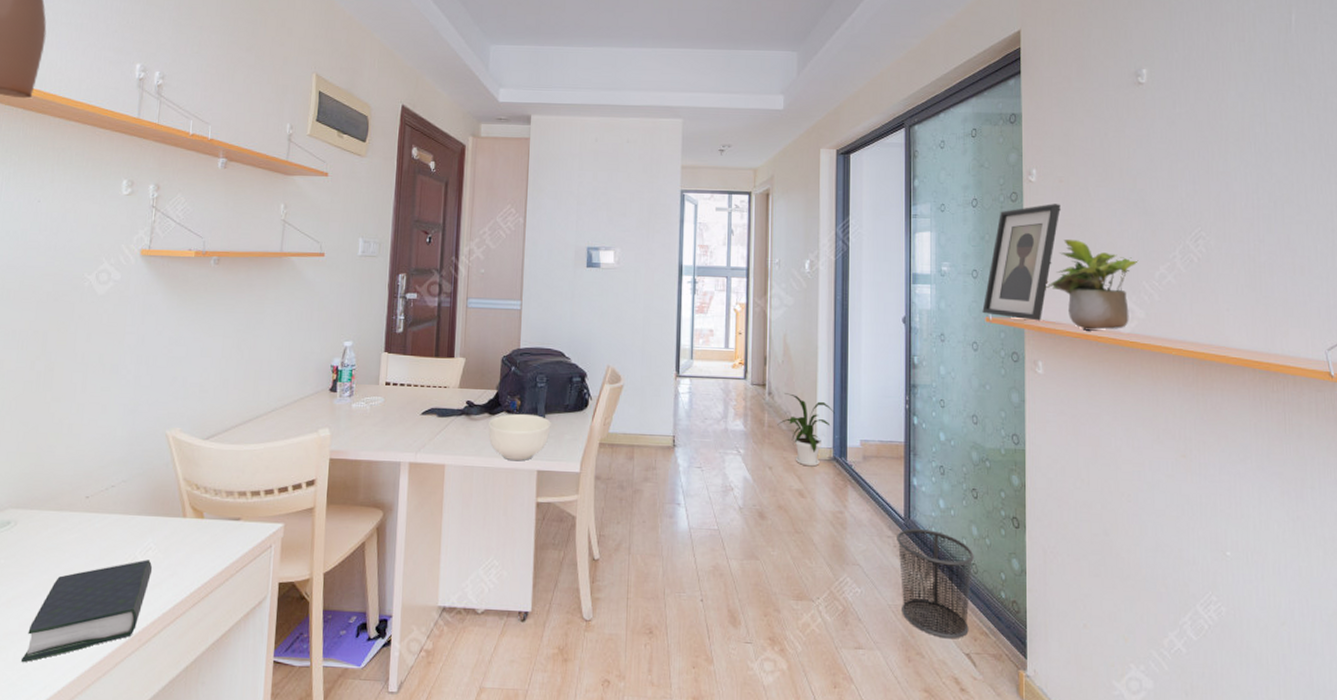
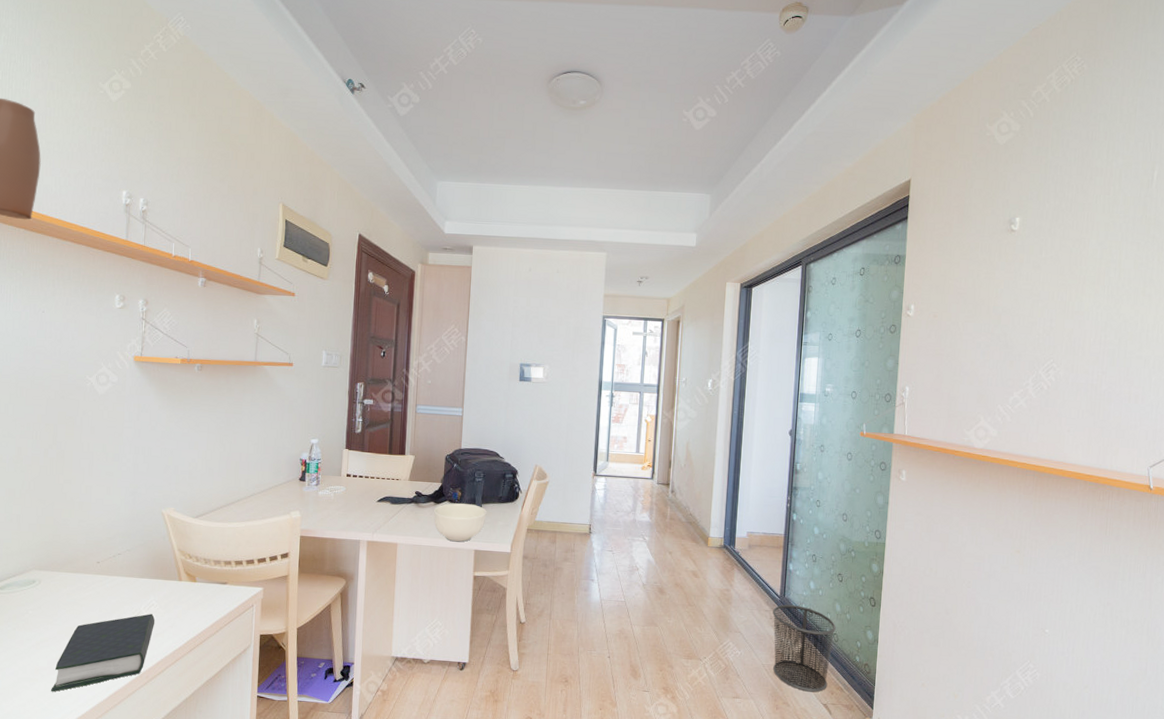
house plant: present [777,393,835,467] -> none [678,491,727,553]
picture frame: present [982,204,1062,321] -> none [858,336,934,437]
potted plant: present [1045,240,1138,331] -> none [913,367,996,446]

